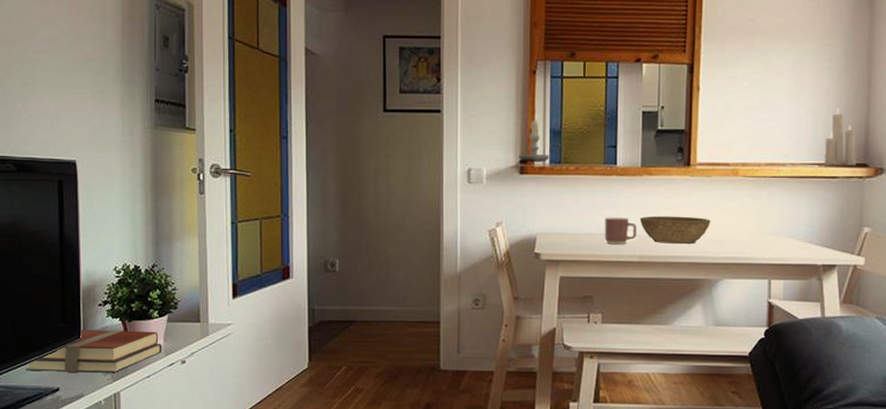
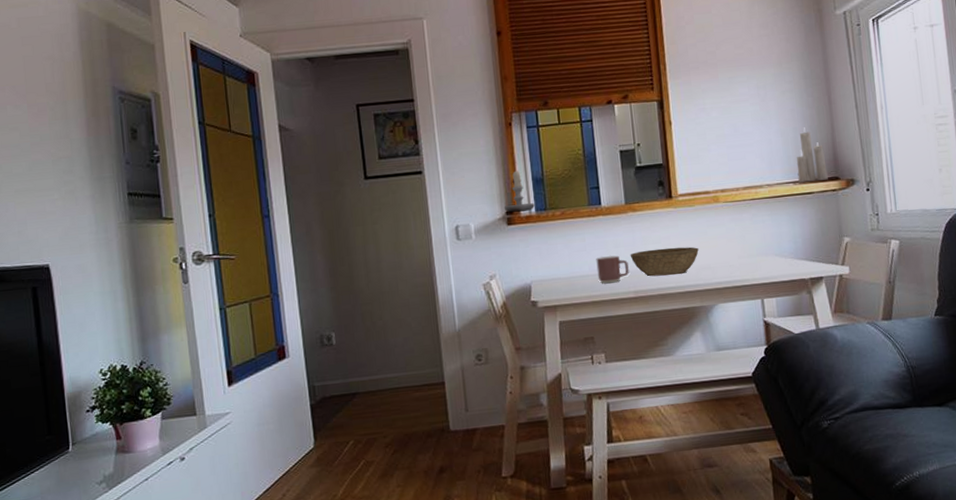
books: present [25,329,162,373] -> none [12,431,159,492]

